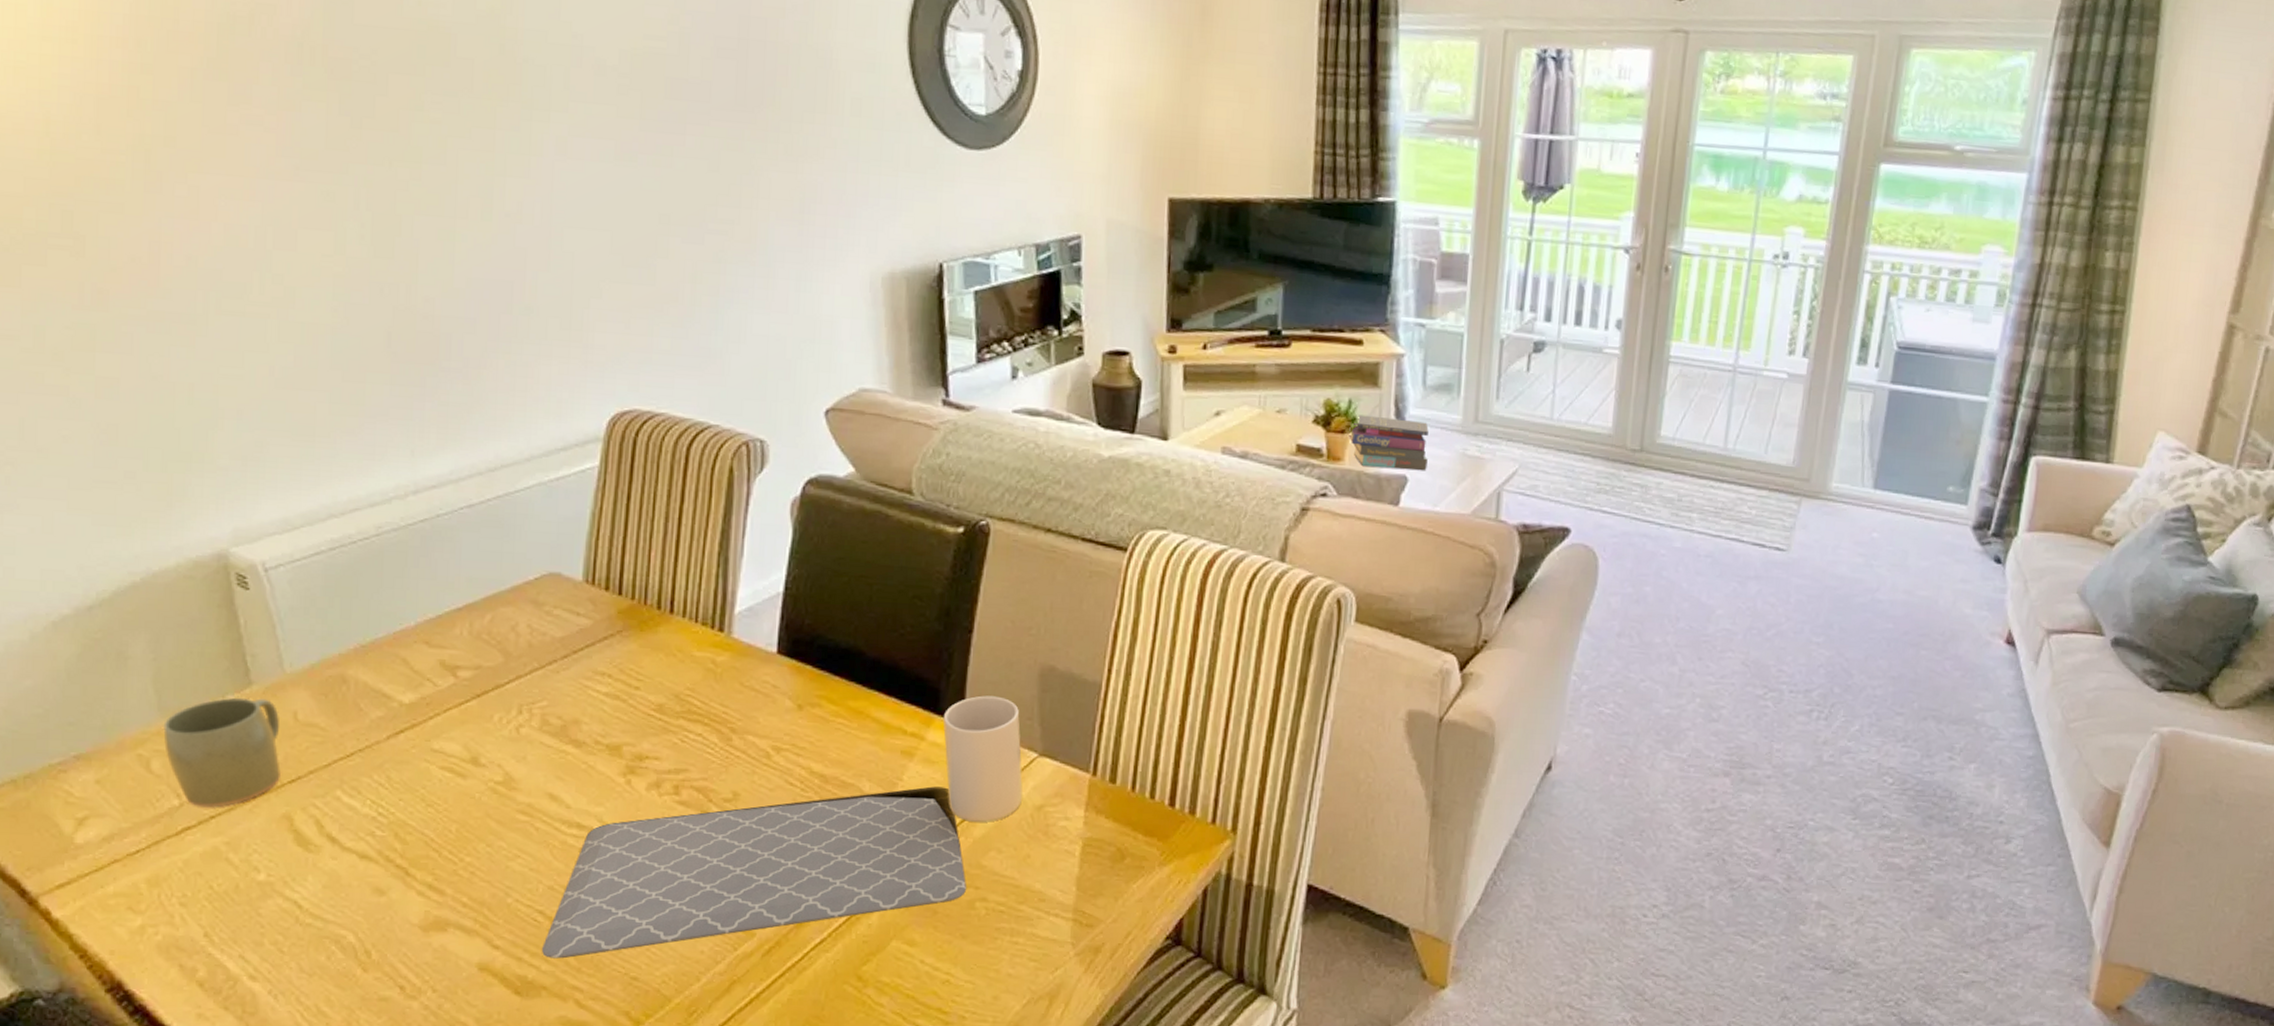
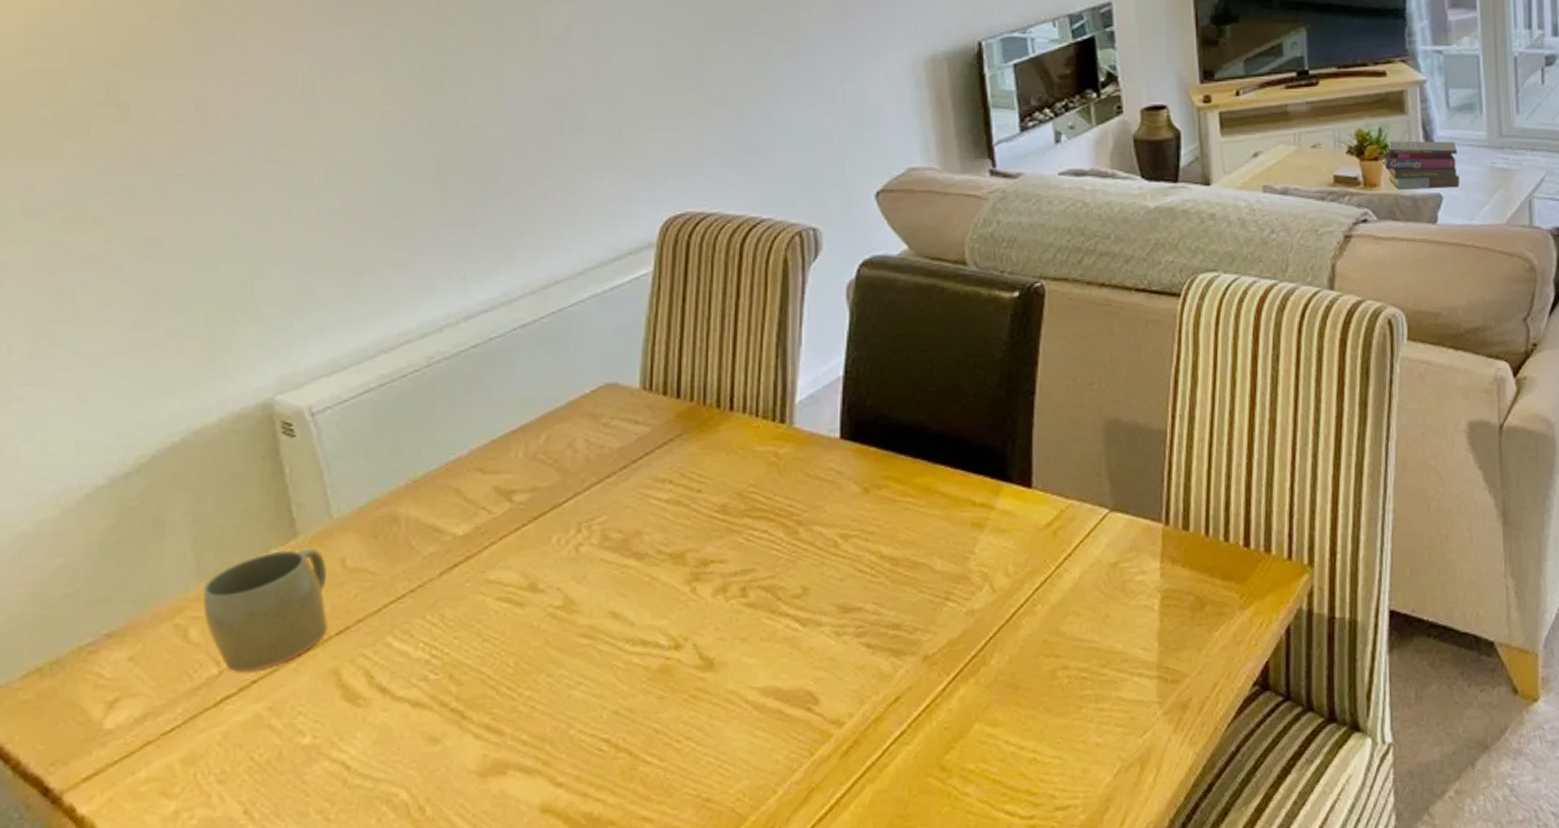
placemat: present [542,786,966,959] -> none [608,555,1046,790]
cup: present [943,695,1023,823] -> none [1011,456,1098,589]

